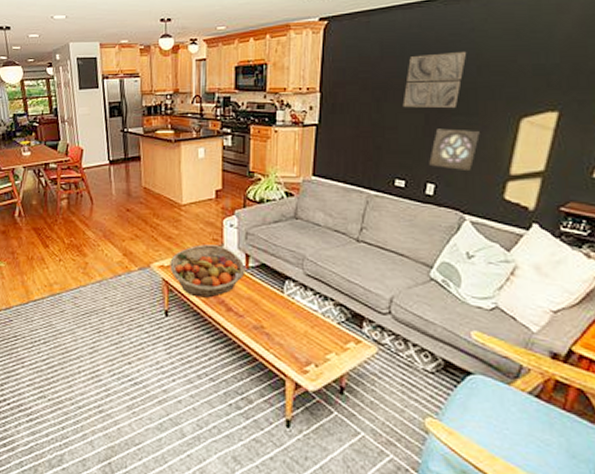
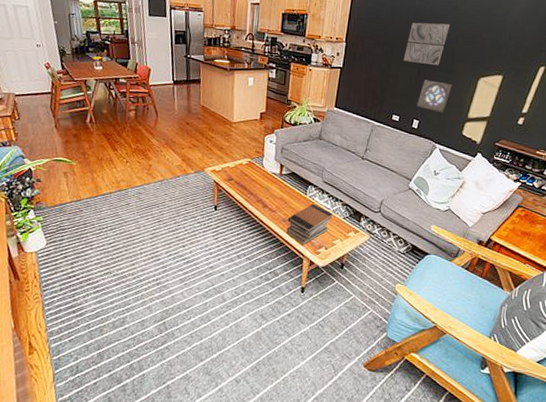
fruit basket: present [170,244,245,298] -> none [220,155,280,197]
book stack: none [260,304,322,362] -> present [286,203,333,246]

